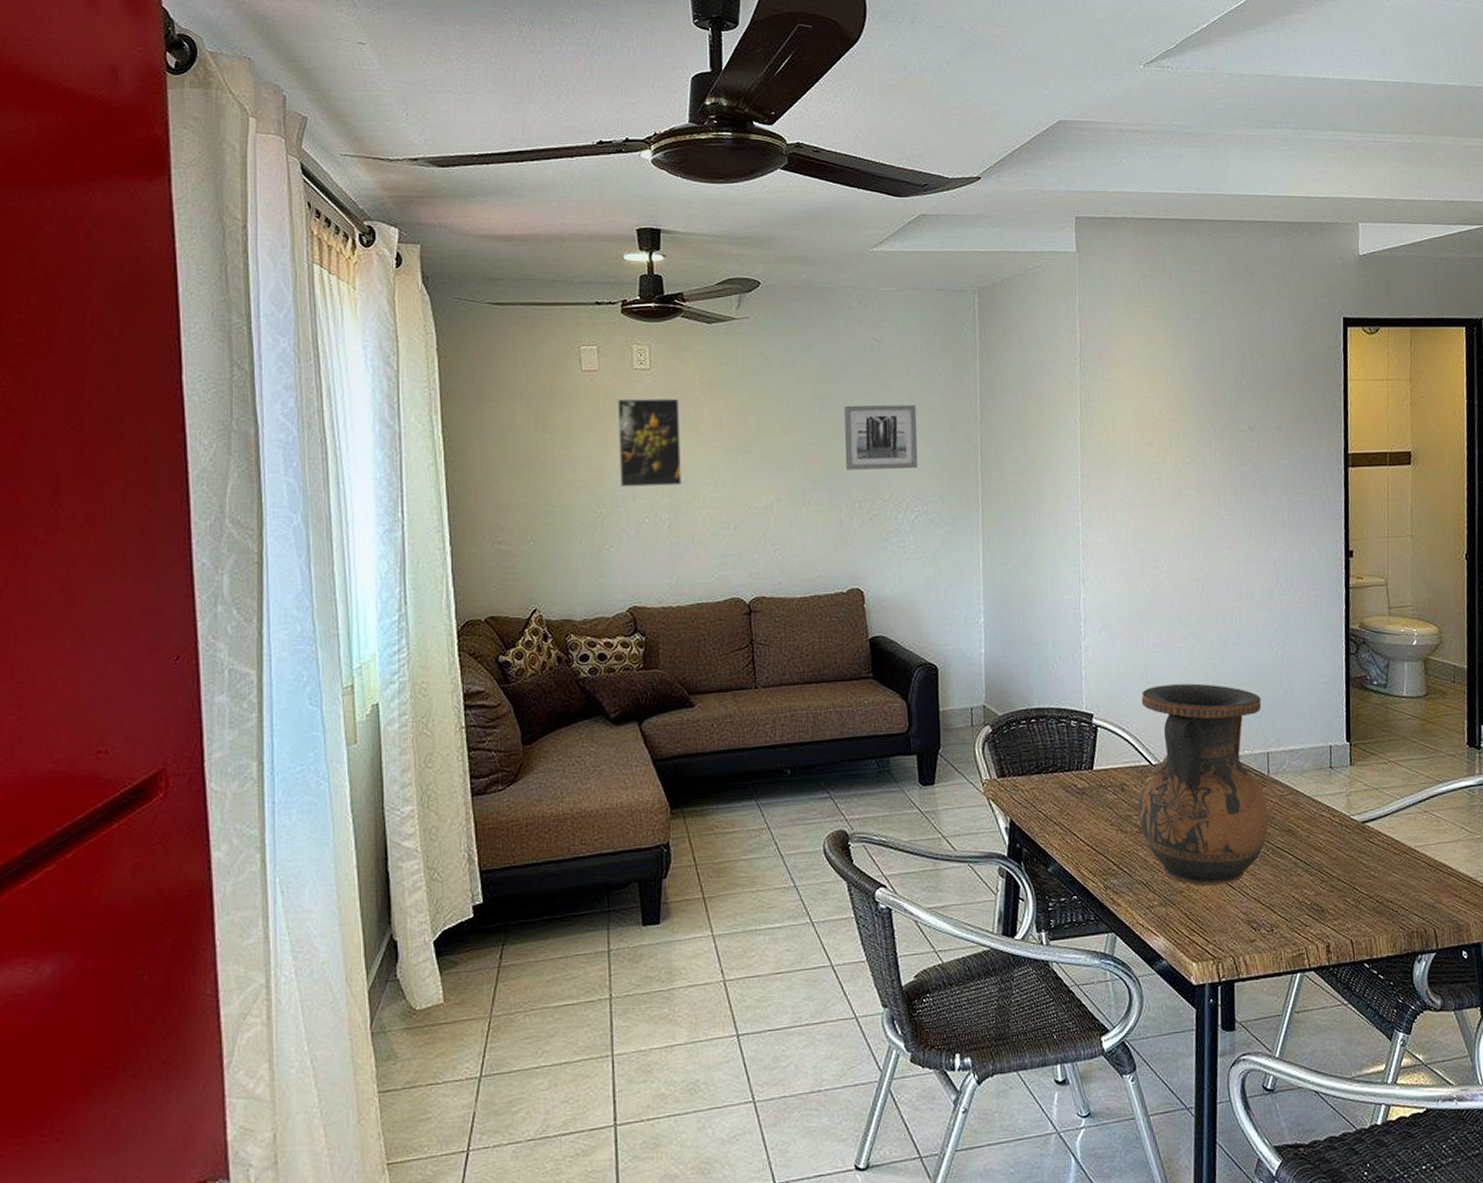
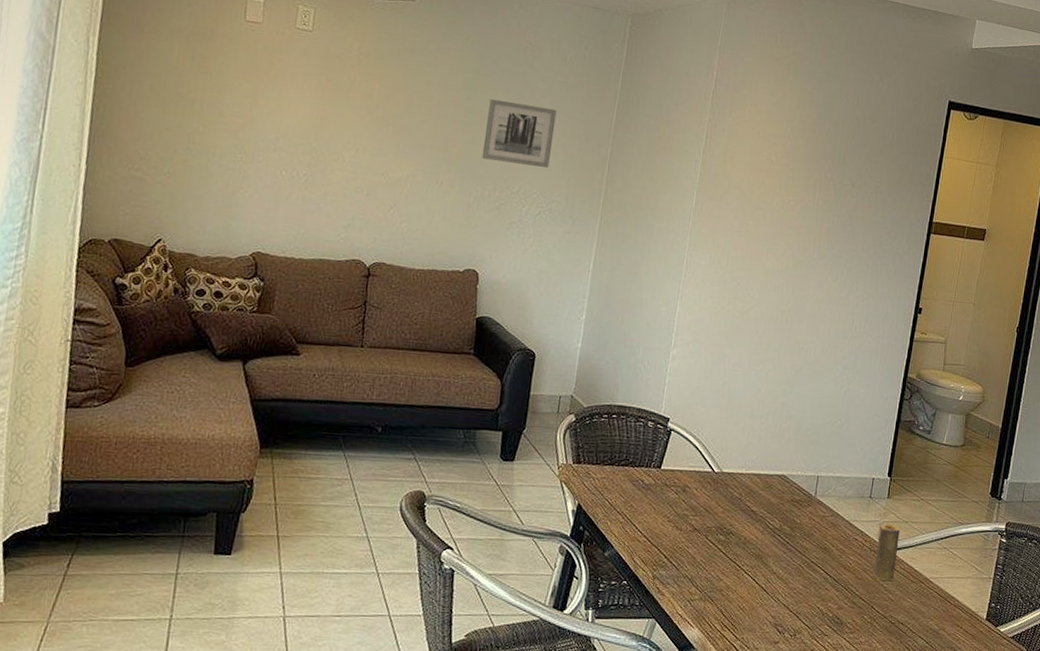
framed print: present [617,398,681,487] -> none [264,53,335,145]
vase: present [1138,683,1269,886] -> none [694,401,821,589]
candle: none [1347,794,1374,857] -> present [873,524,900,581]

